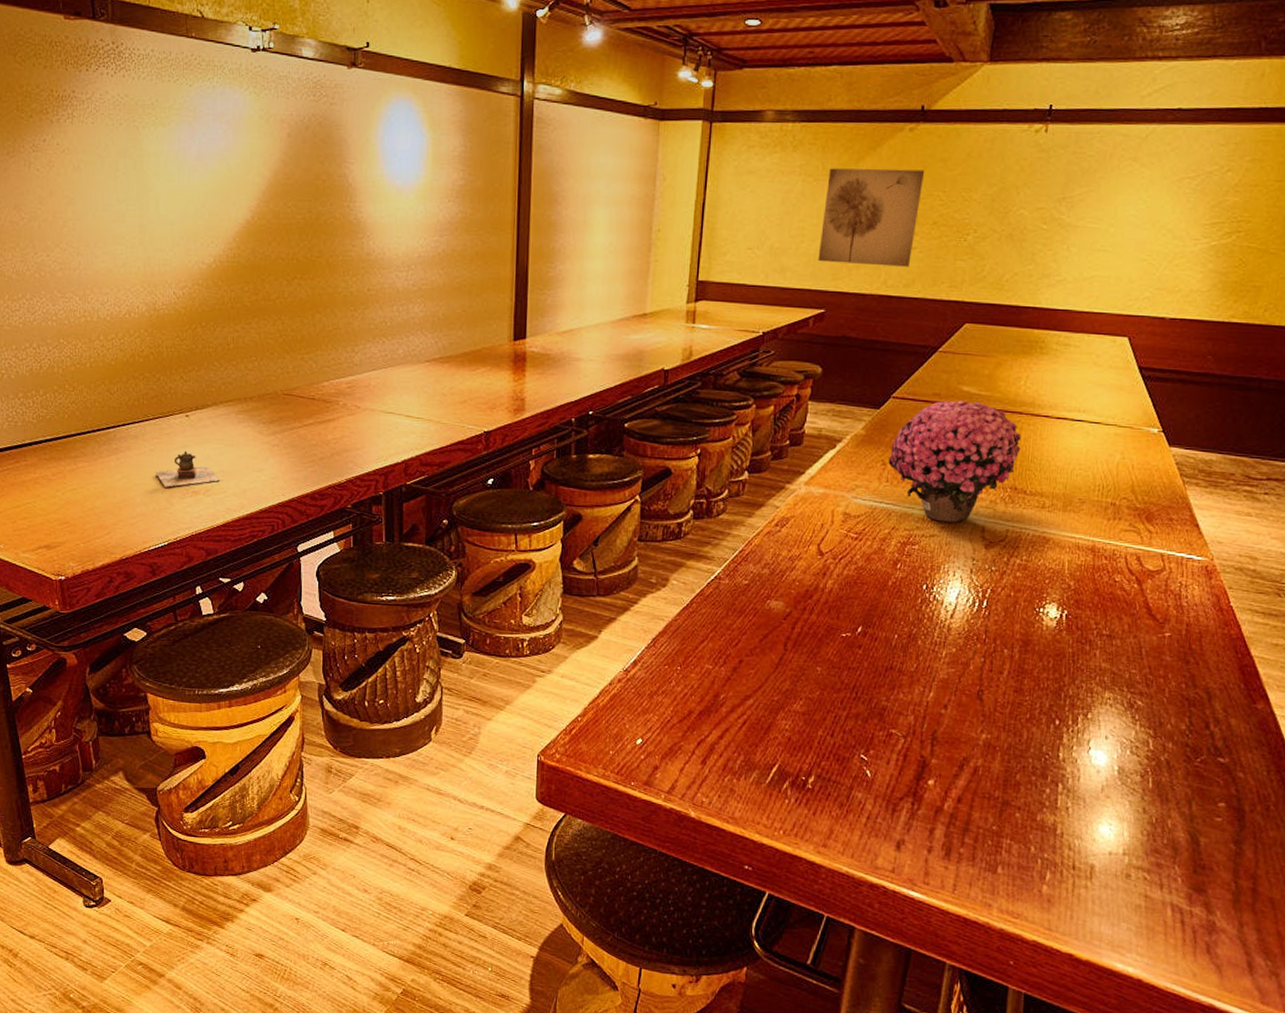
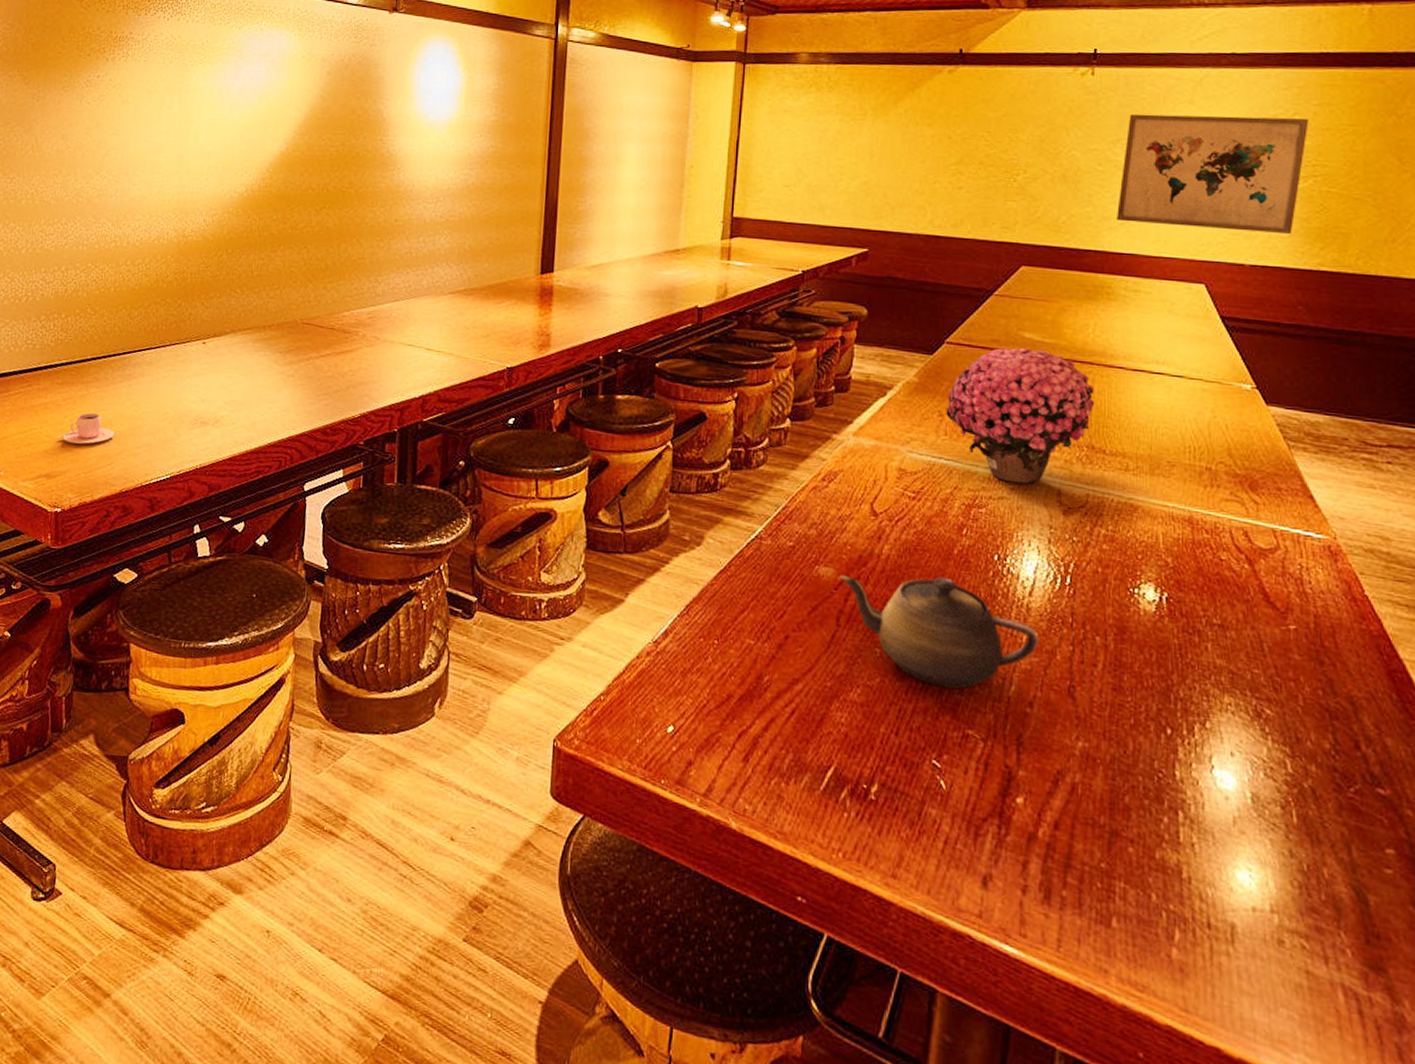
teacup: none [51,486,108,516] -> present [56,413,115,444]
teapot: present [156,451,220,488] -> none [166,379,230,417]
teapot: none [788,605,957,698] -> present [839,575,1039,690]
wall art: present [818,168,925,267] -> none [858,108,967,207]
wall art: none [1054,171,1240,289] -> present [1115,113,1309,235]

